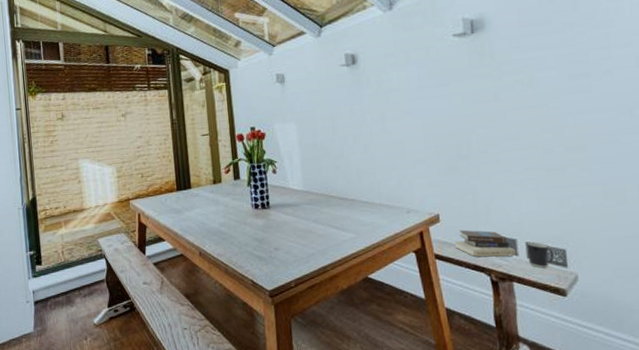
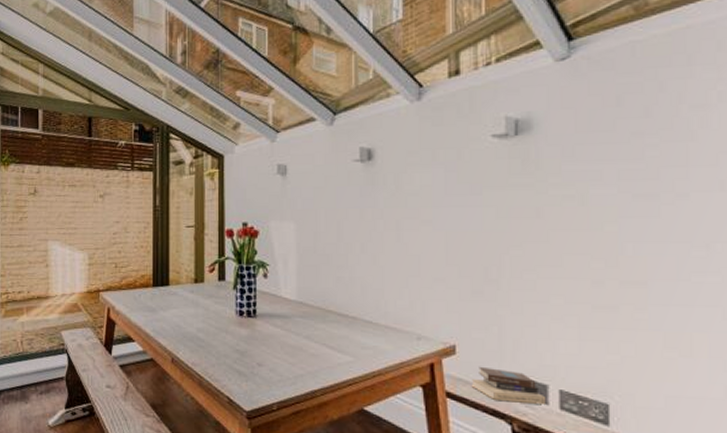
mug: present [526,241,554,268] -> none [560,390,593,423]

